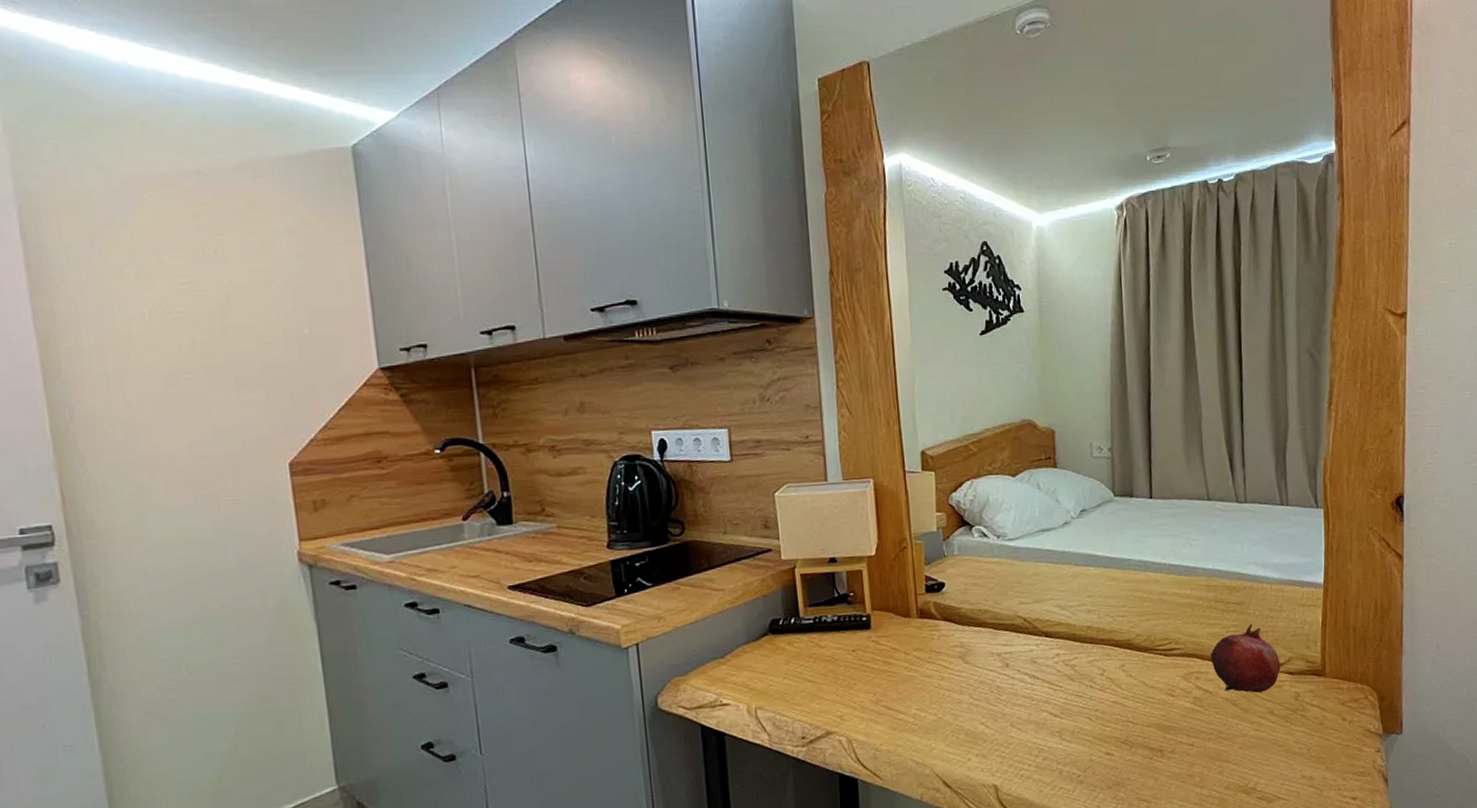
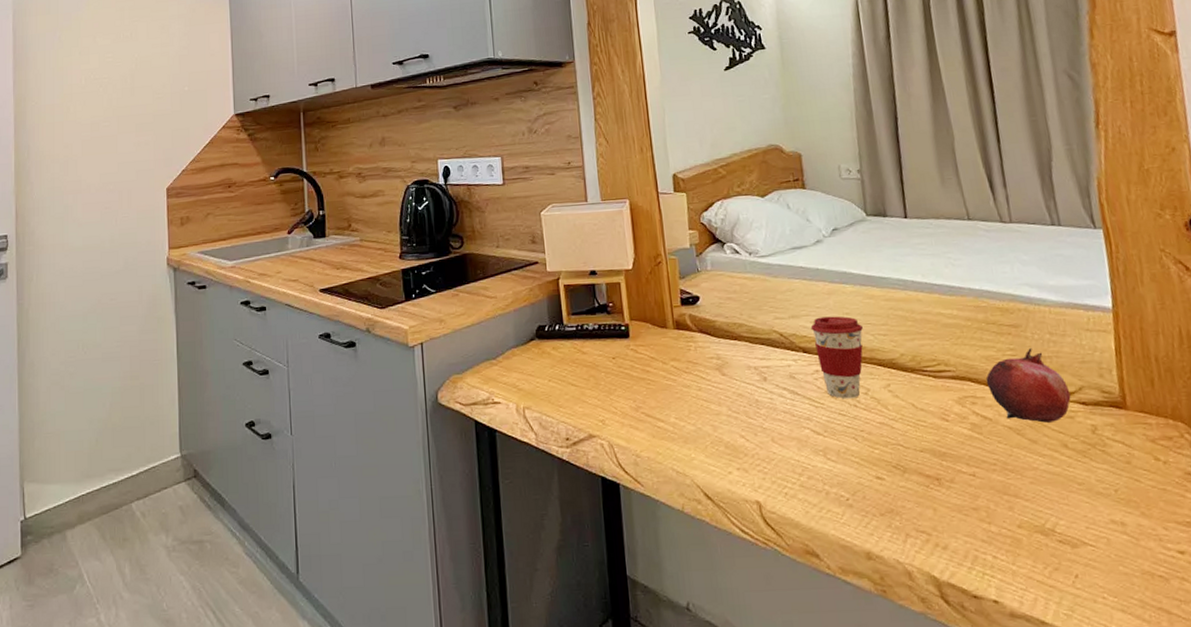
coffee cup: none [1054,599,1103,681] -> present [810,316,863,399]

